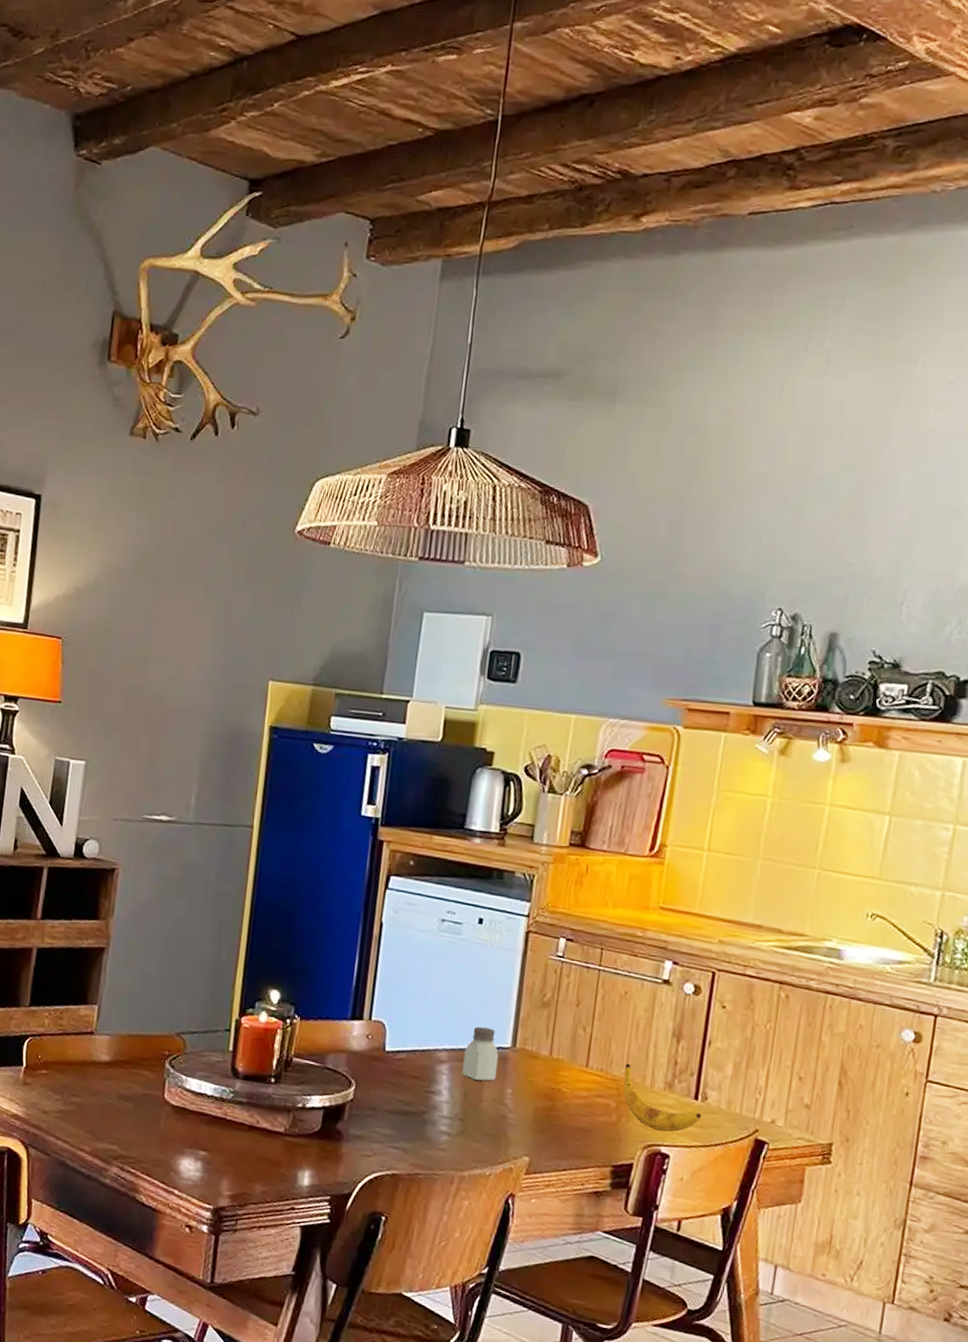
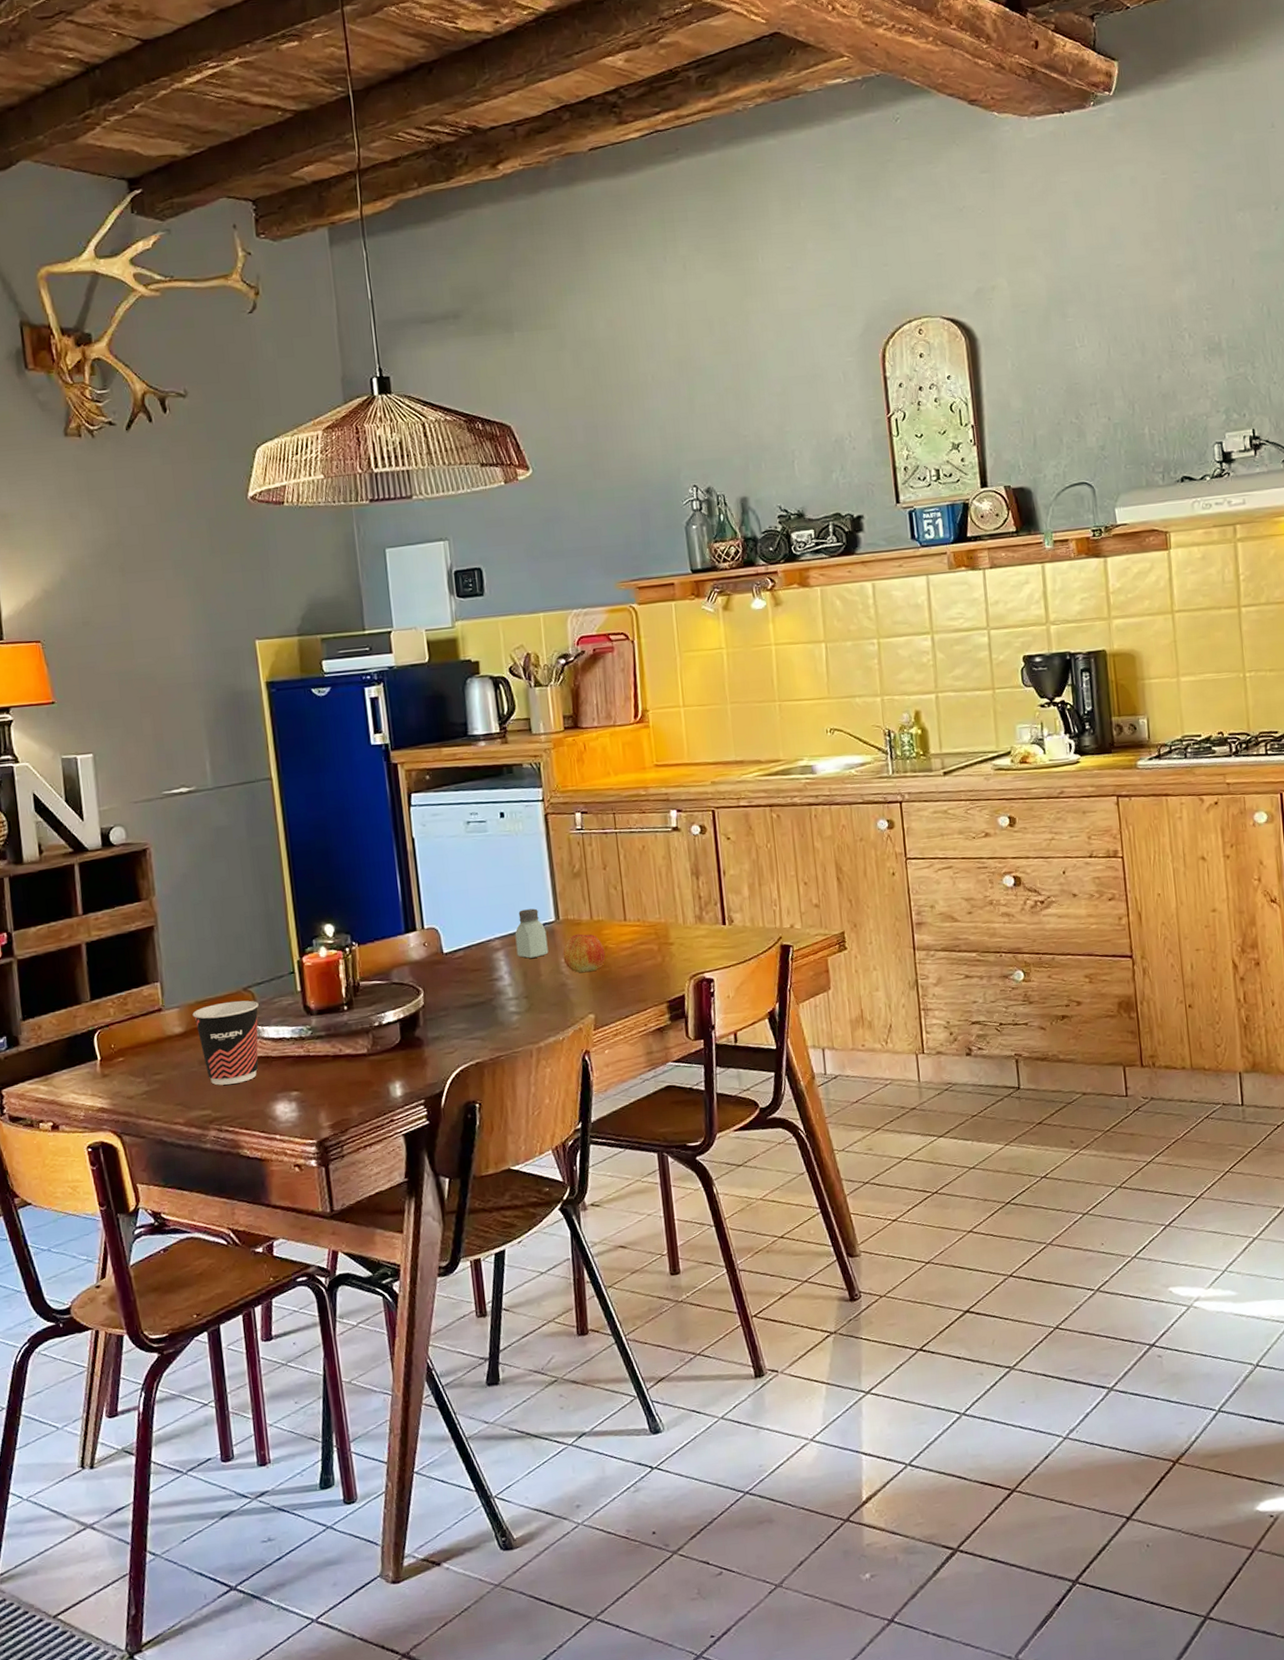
cup: none [121,1041,188,1128] -> present [192,1000,259,1086]
apple: none [510,1067,557,1112] -> present [563,934,606,973]
banana: present [623,1063,702,1133] -> none [658,908,732,961]

